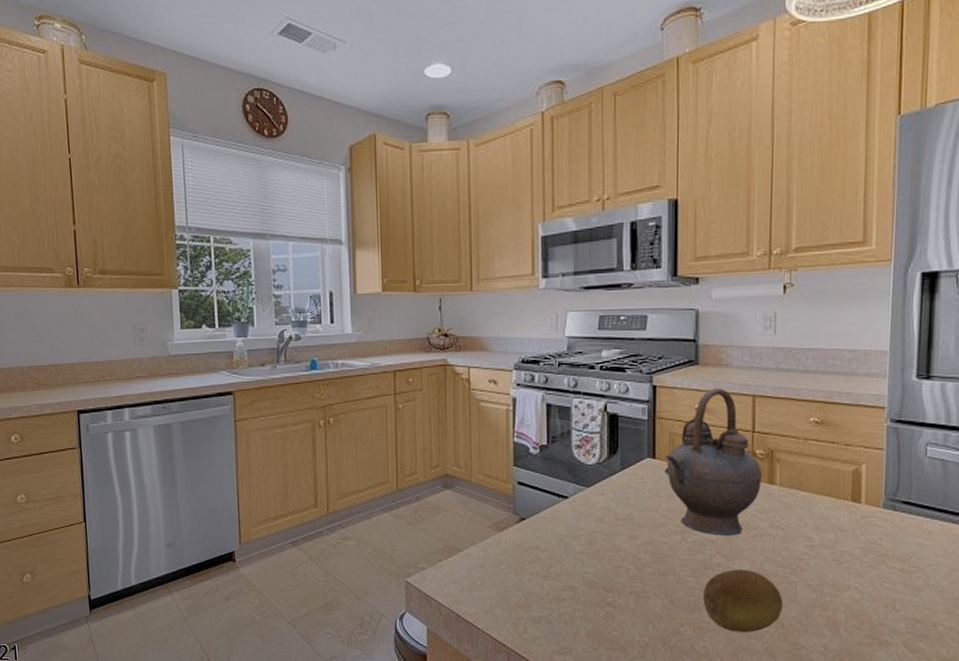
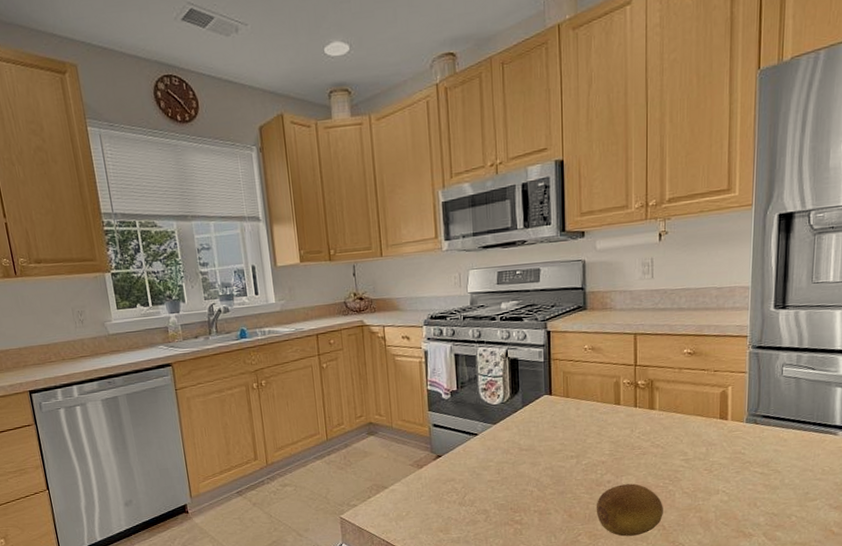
teapot: present [664,388,763,536] -> none [560,329,645,457]

